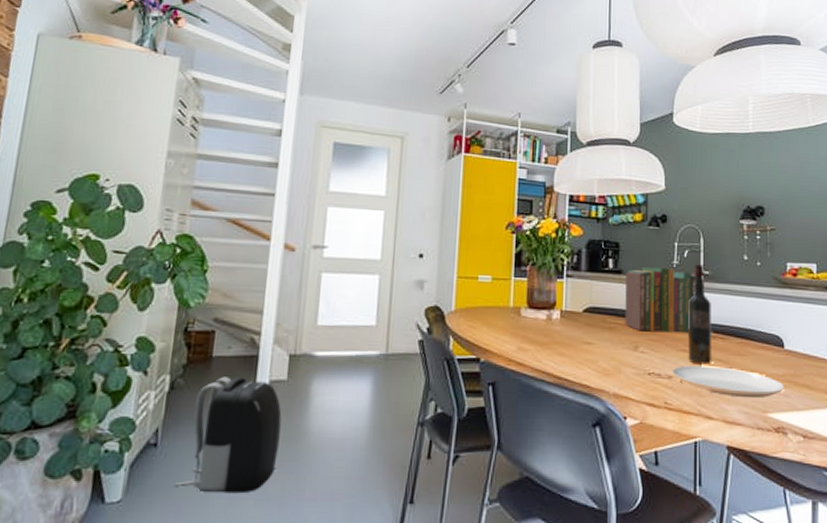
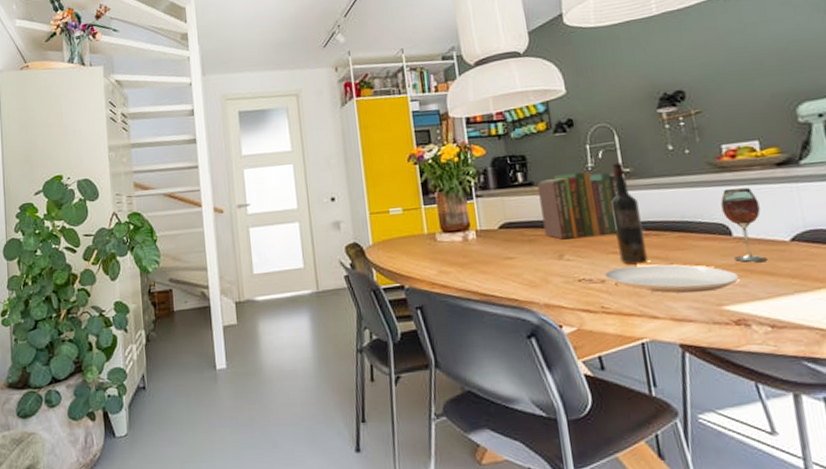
backpack: present [174,377,282,494] -> none [164,326,242,424]
wineglass: none [779,304,809,375] -> present [720,187,768,262]

